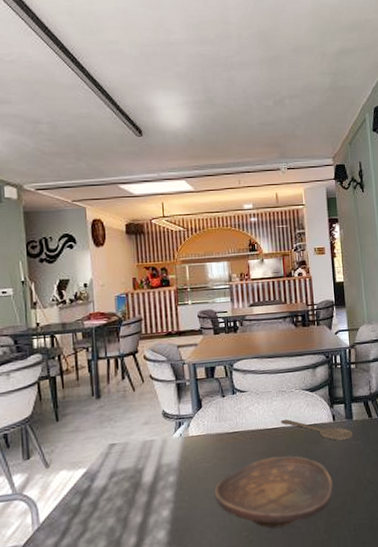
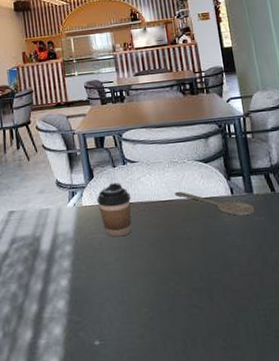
coffee cup: none [203,412,239,466] -> present [96,183,132,237]
decorative bowl: present [214,455,333,528] -> none [110,230,237,306]

